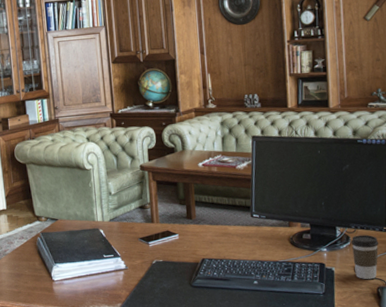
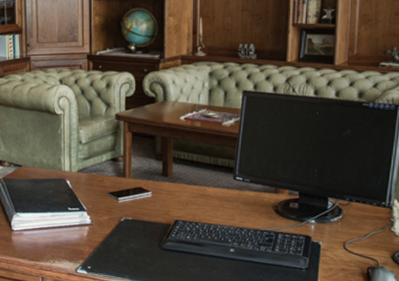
coffee cup: present [351,234,379,280] -> none [343,208,375,258]

